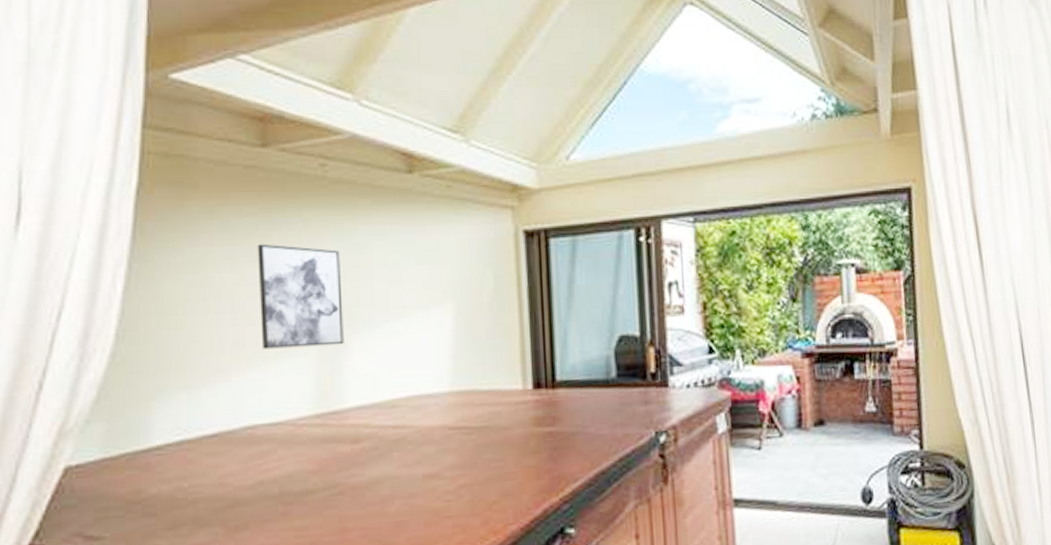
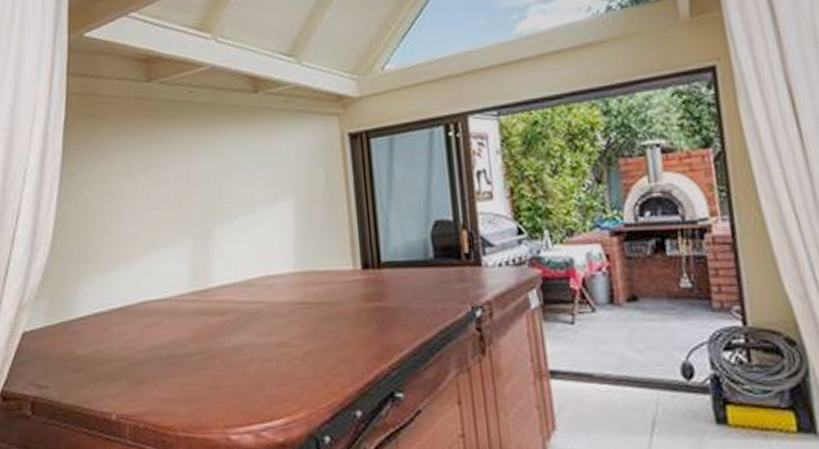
wall art: present [257,243,344,349] -> none [146,157,211,241]

